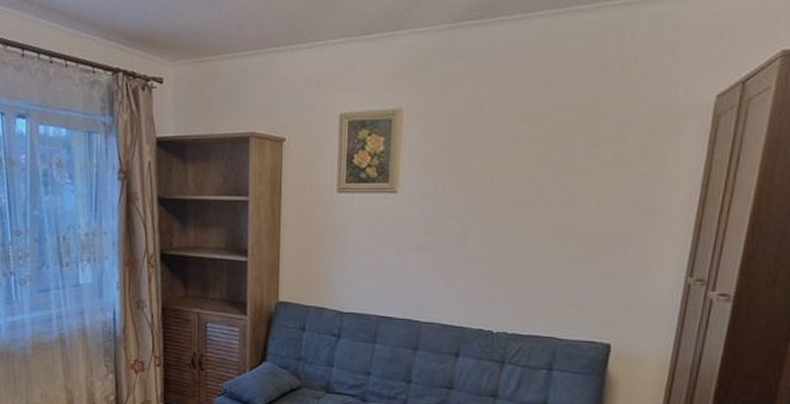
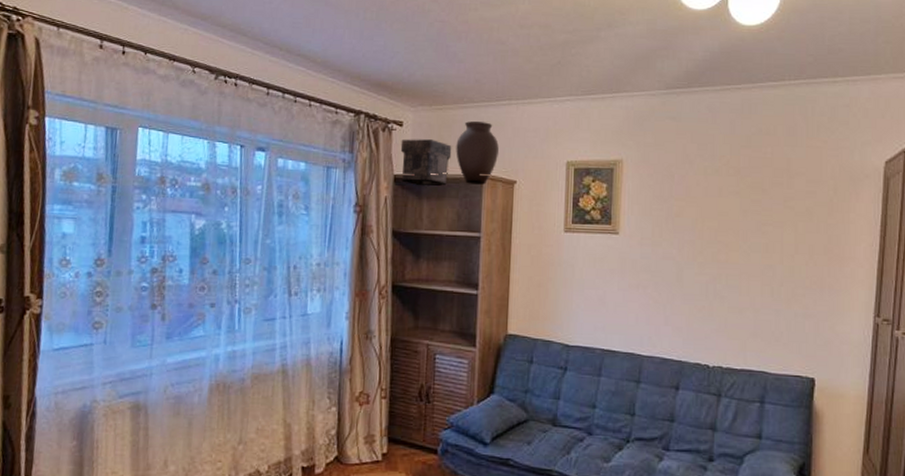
decorative box: none [162,96,216,149] -> present [400,139,452,187]
vase: none [220,73,265,144] -> present [456,121,499,185]

